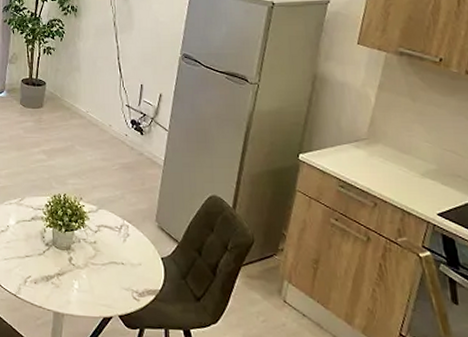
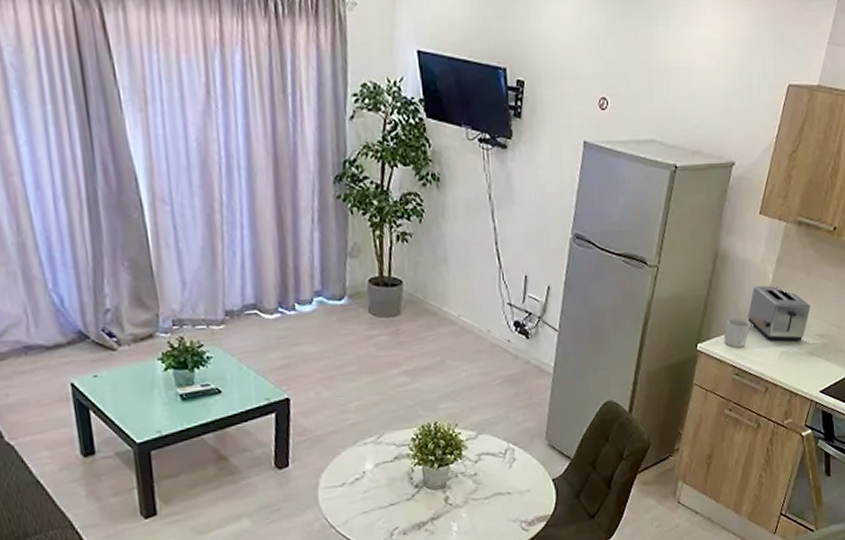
mug: none [326,134,354,162] -> present [724,317,751,349]
toaster: none [350,107,420,163] -> present [748,285,811,342]

